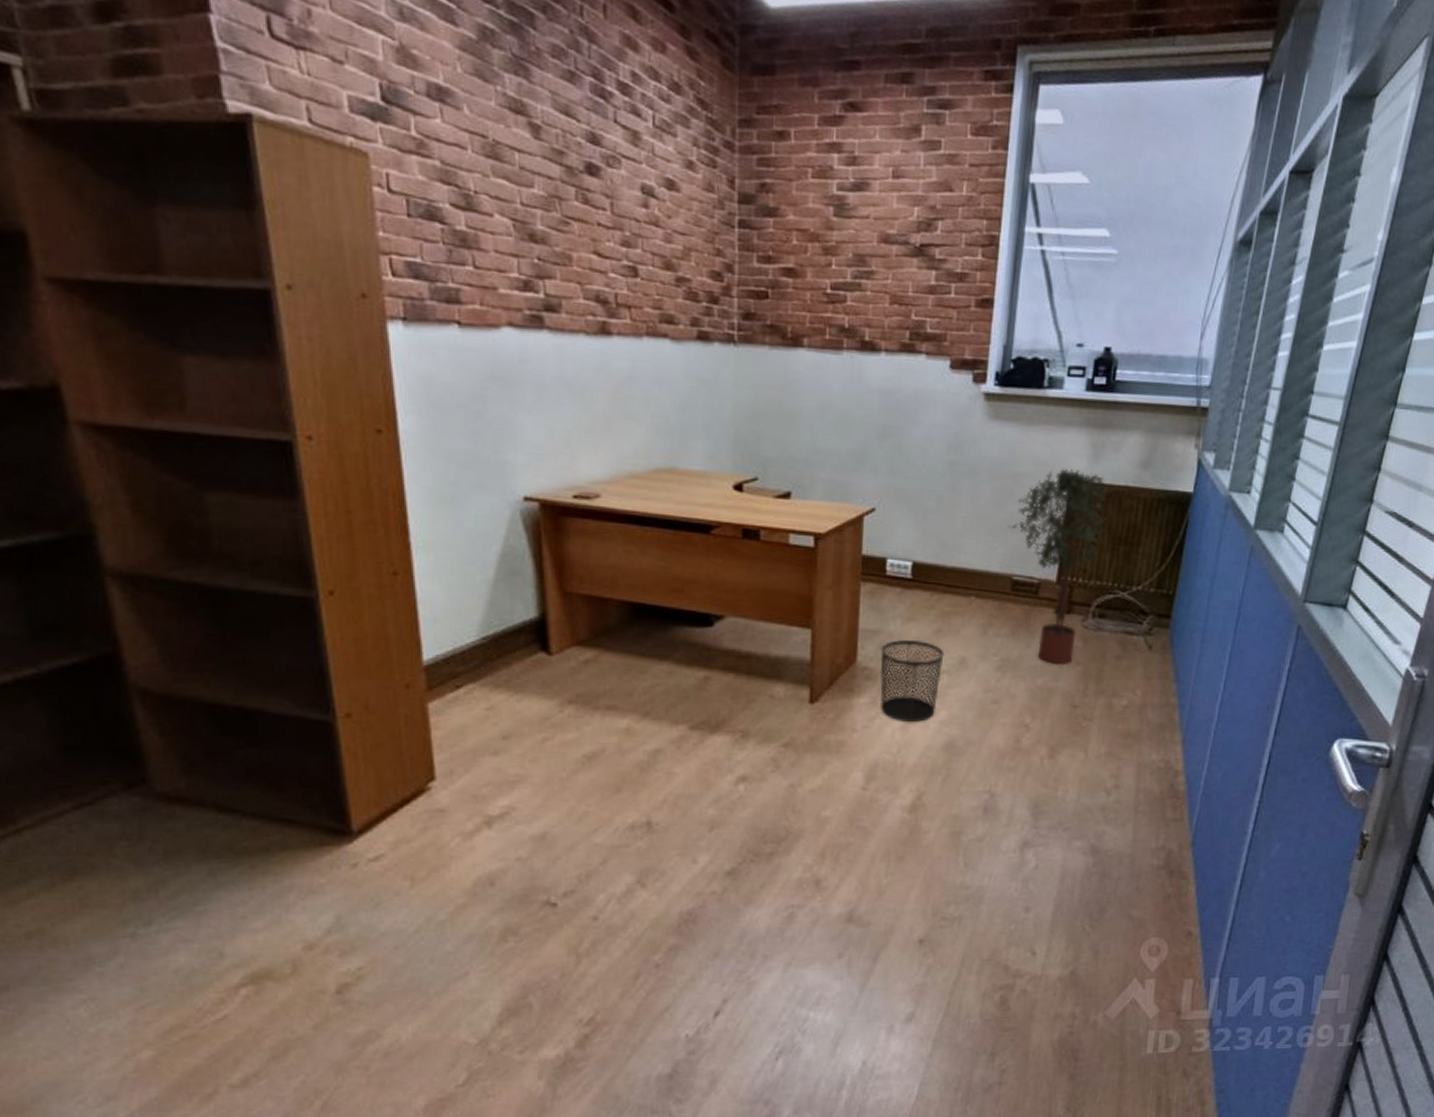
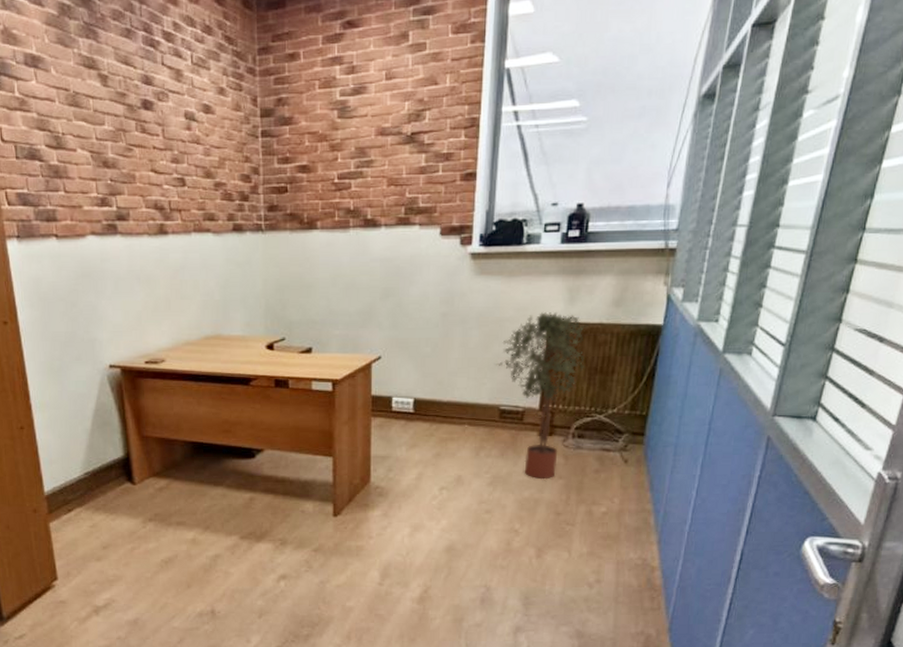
waste bin: present [879,640,944,723] -> none [389,463,443,531]

